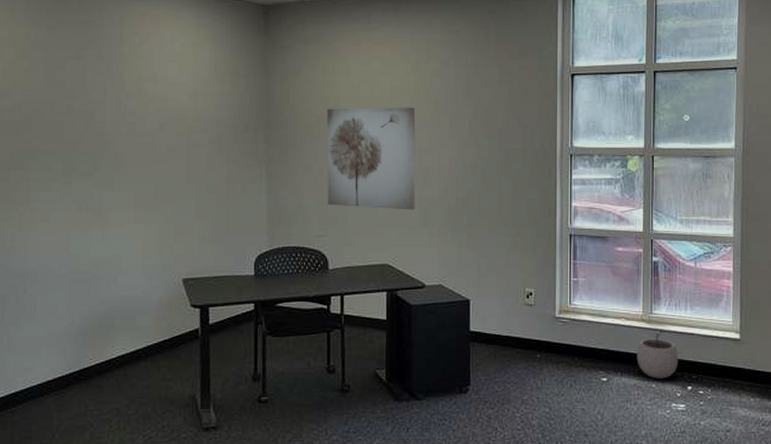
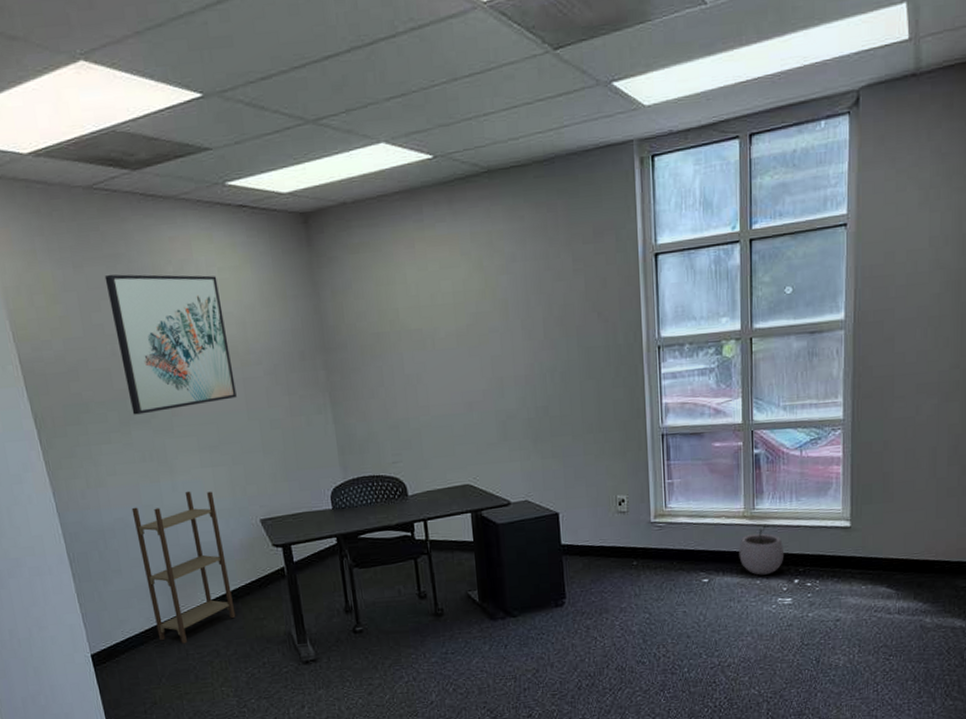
shelving unit: none [57,244,143,399] -> present [131,491,236,644]
wall art: none [74,37,179,167] -> present [104,274,237,415]
wall art: present [326,107,416,210] -> none [386,311,493,429]

